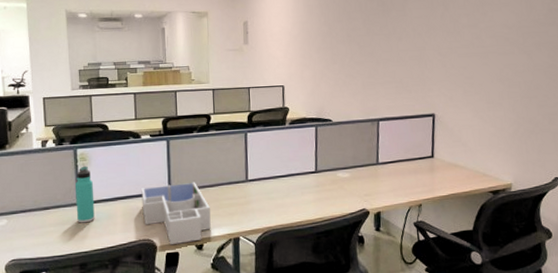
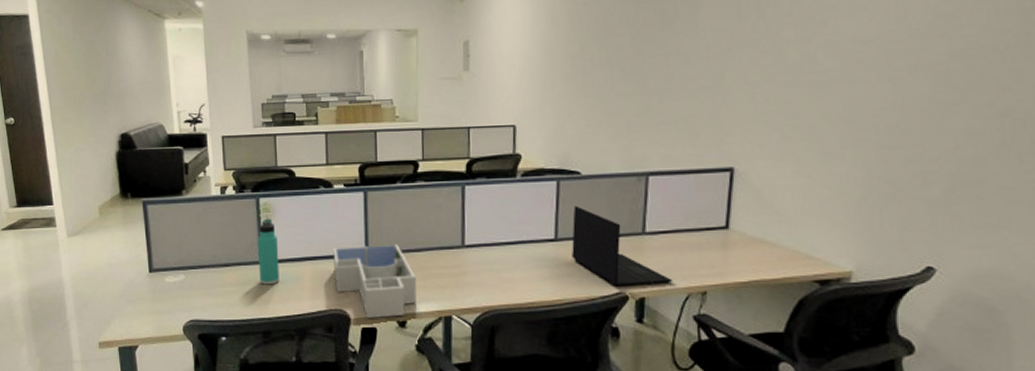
laptop: none [327,145,399,205] -> present [571,205,673,287]

